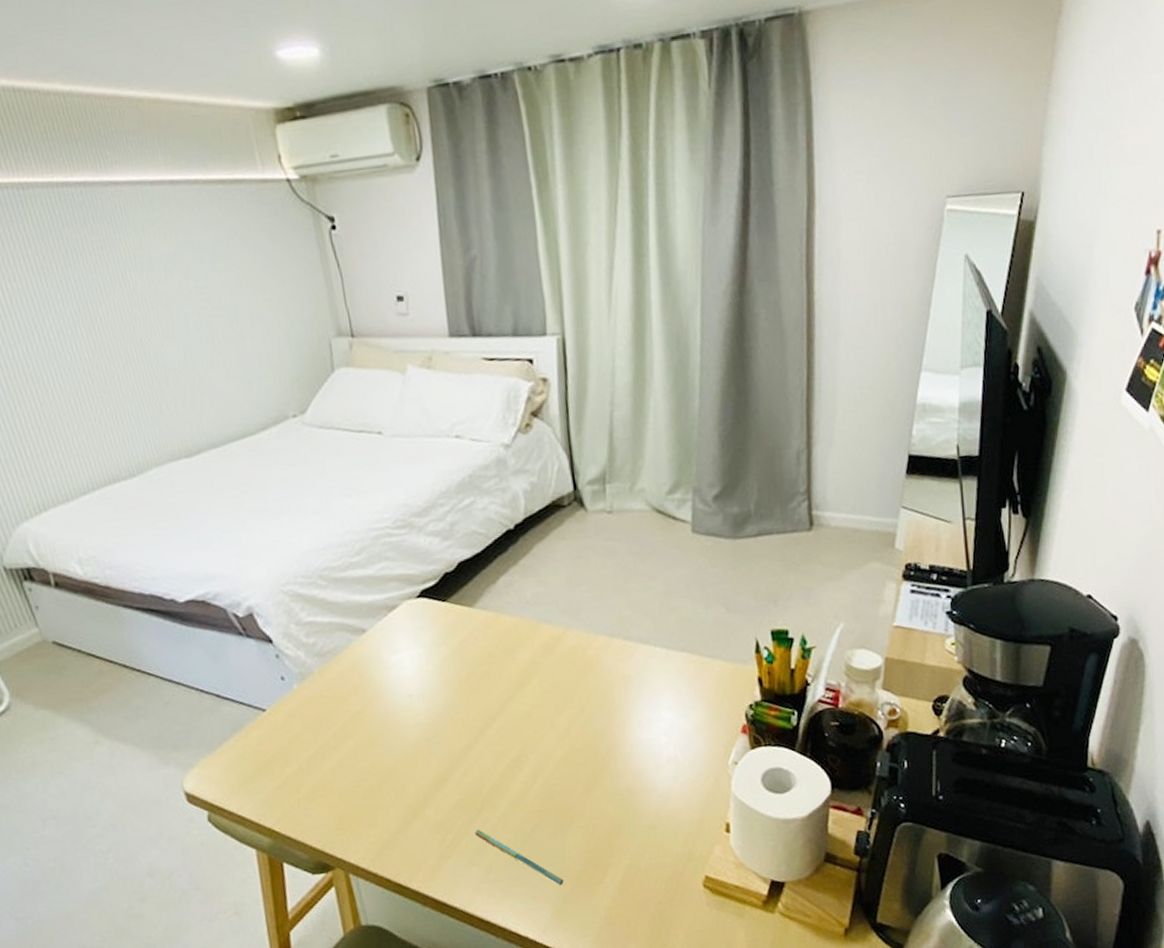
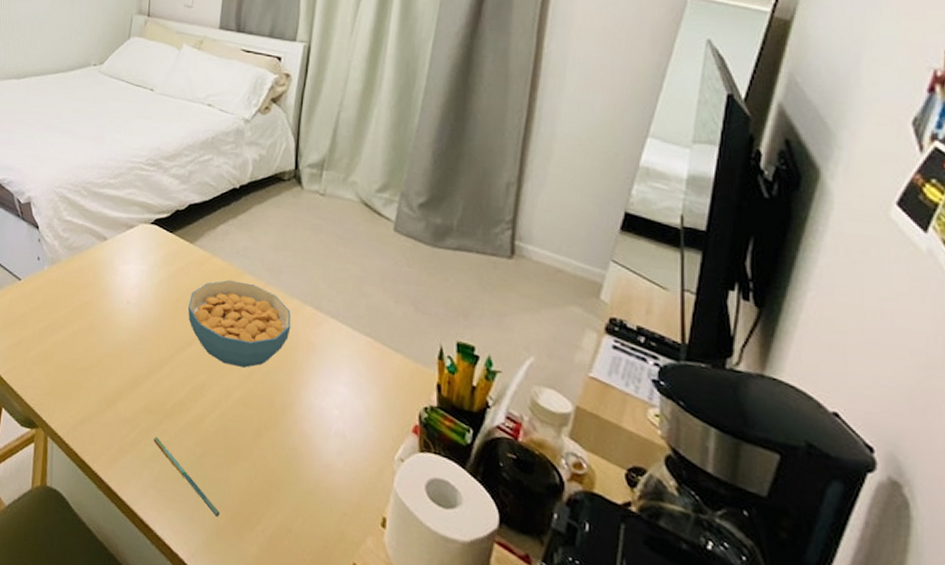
cereal bowl: none [482,633,602,728] -> present [188,280,291,368]

